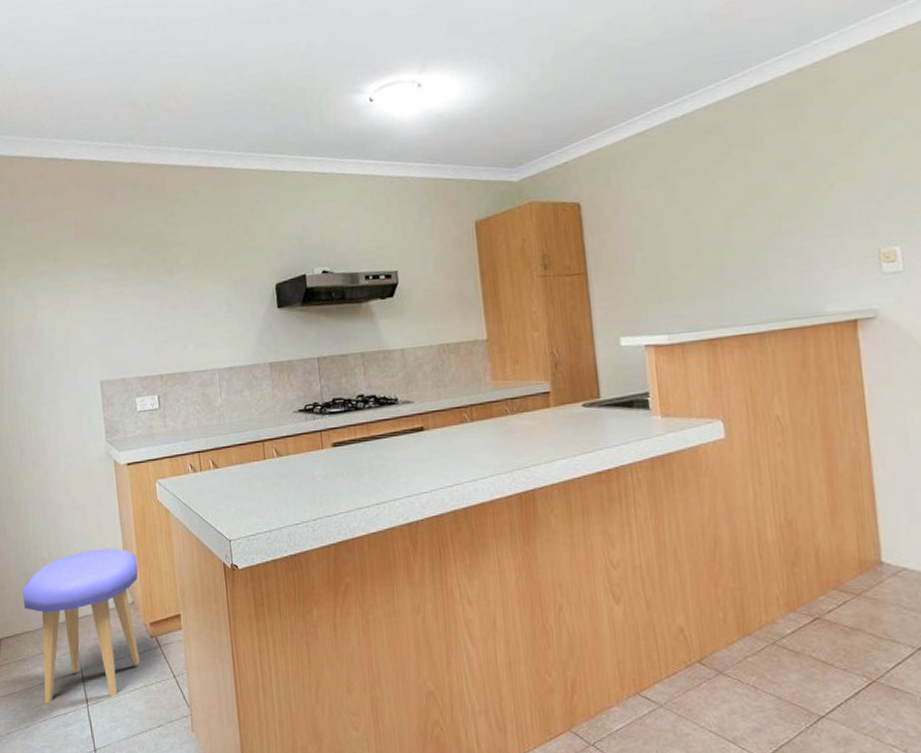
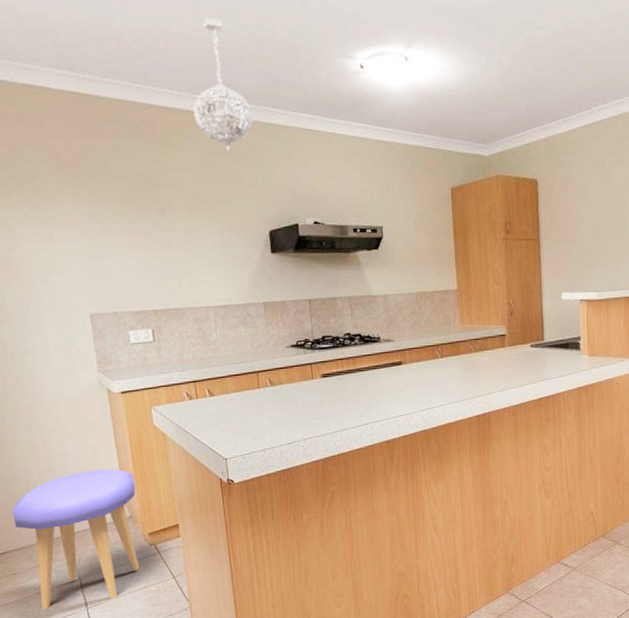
pendant light: none [201,72,260,203] -> present [193,17,254,151]

